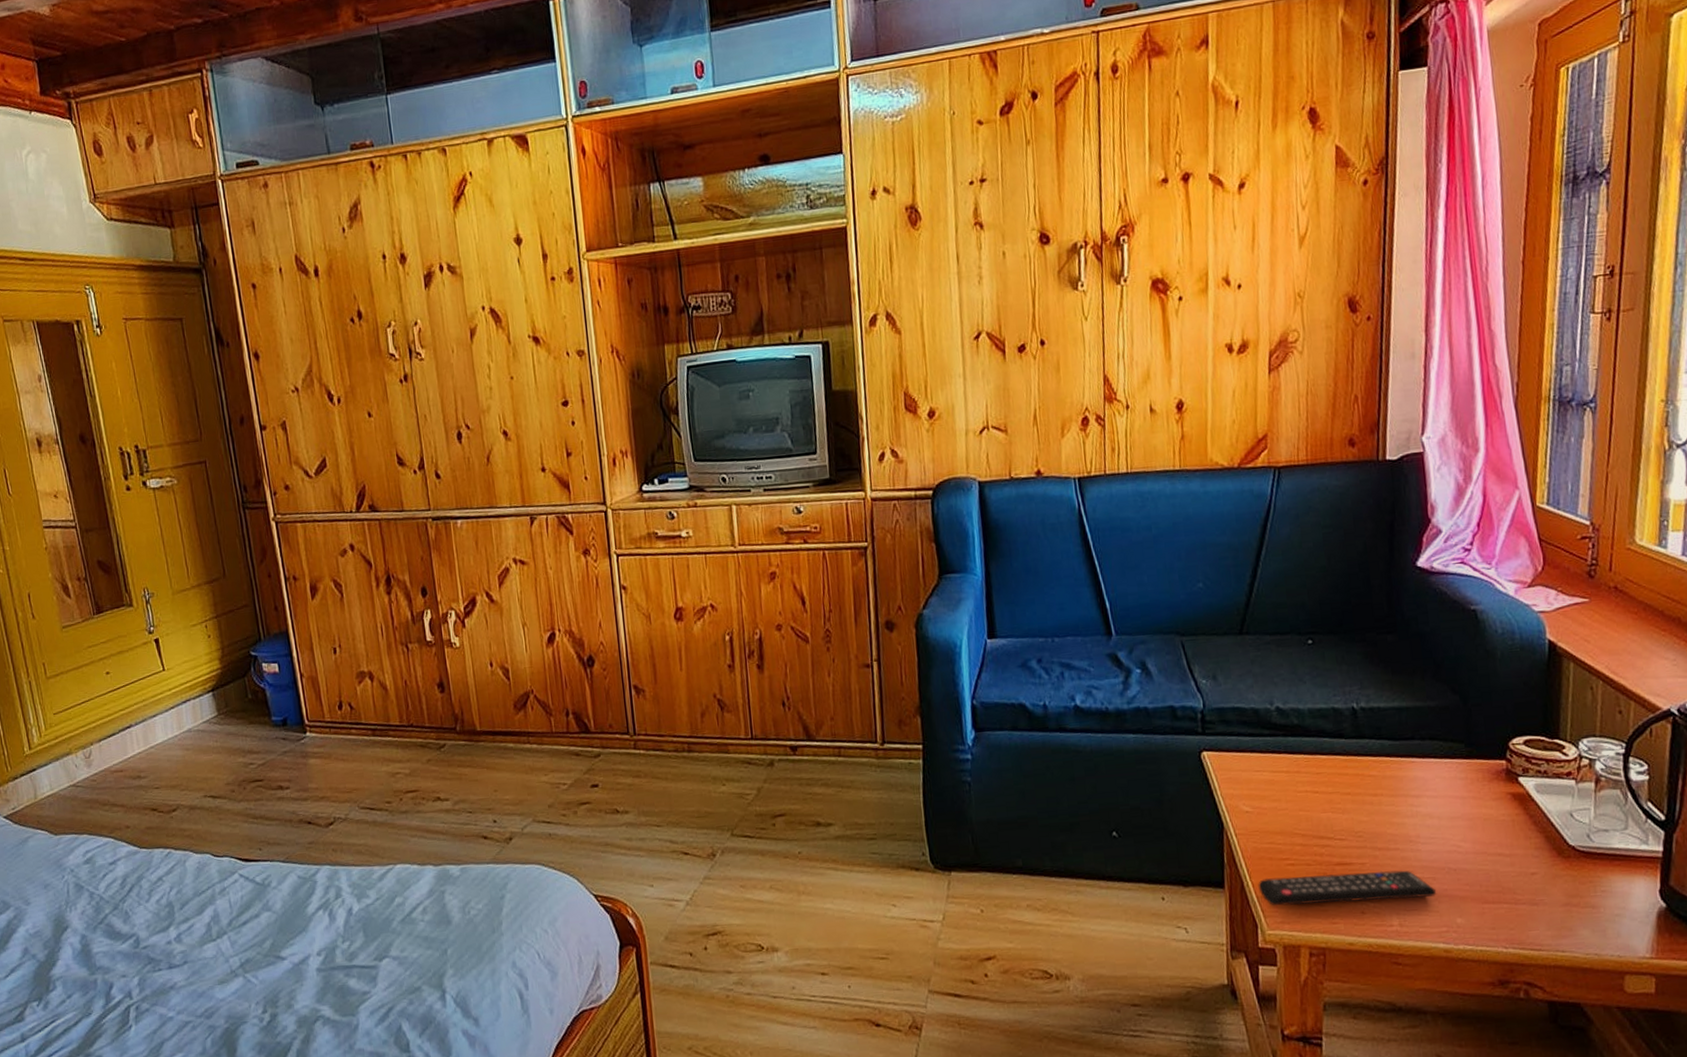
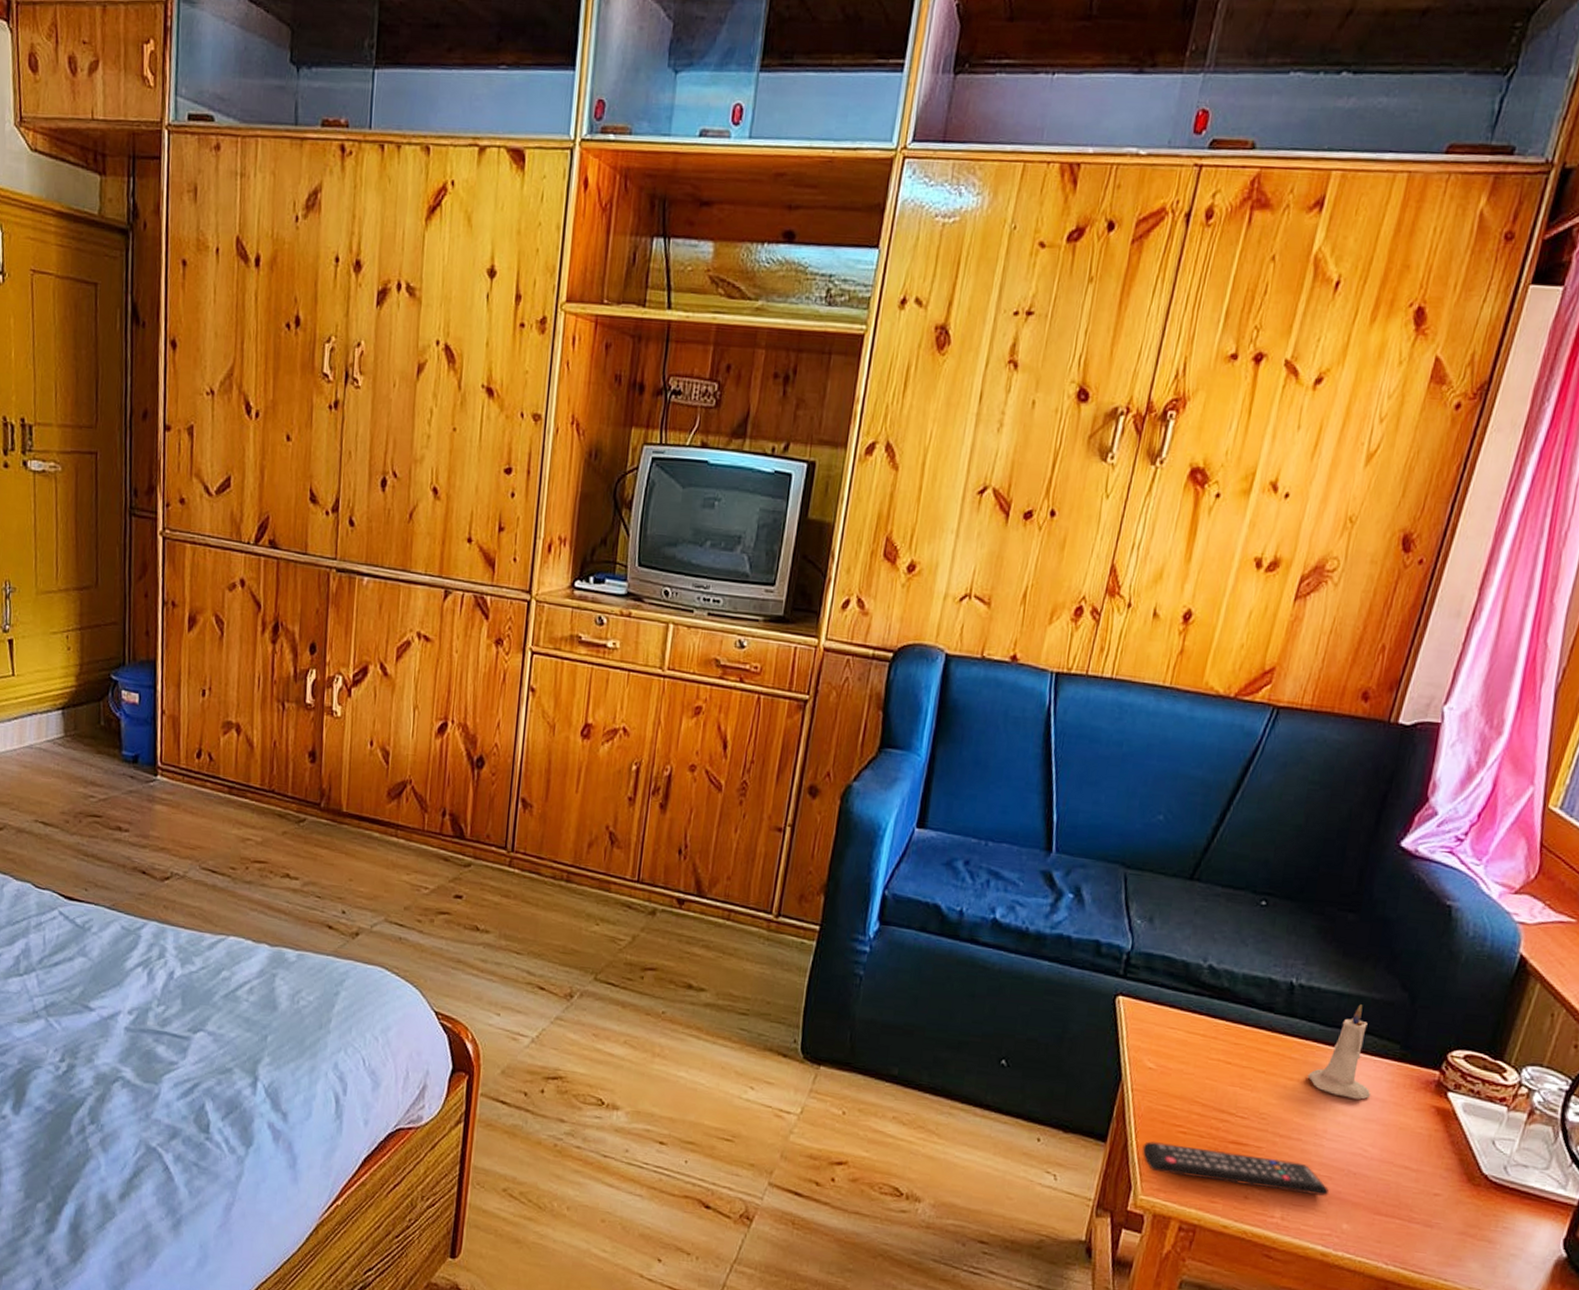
candle: none [1389,714,1451,802] -> present [1307,1004,1371,1100]

